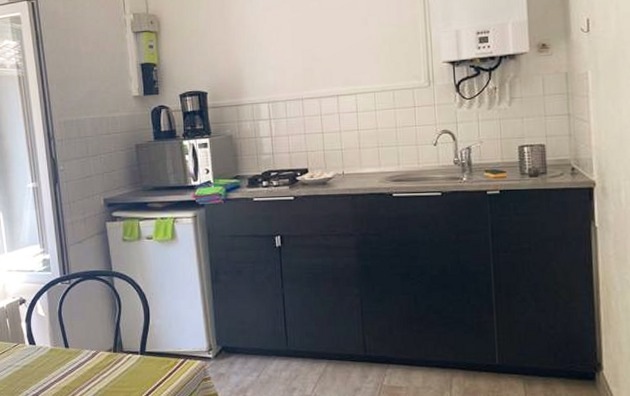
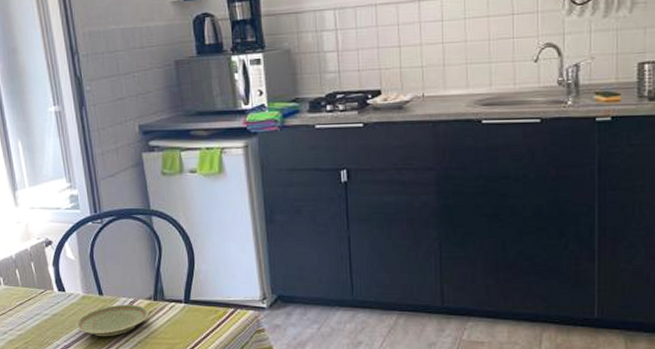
plate: none [44,356,109,386] -> present [76,304,149,337]

